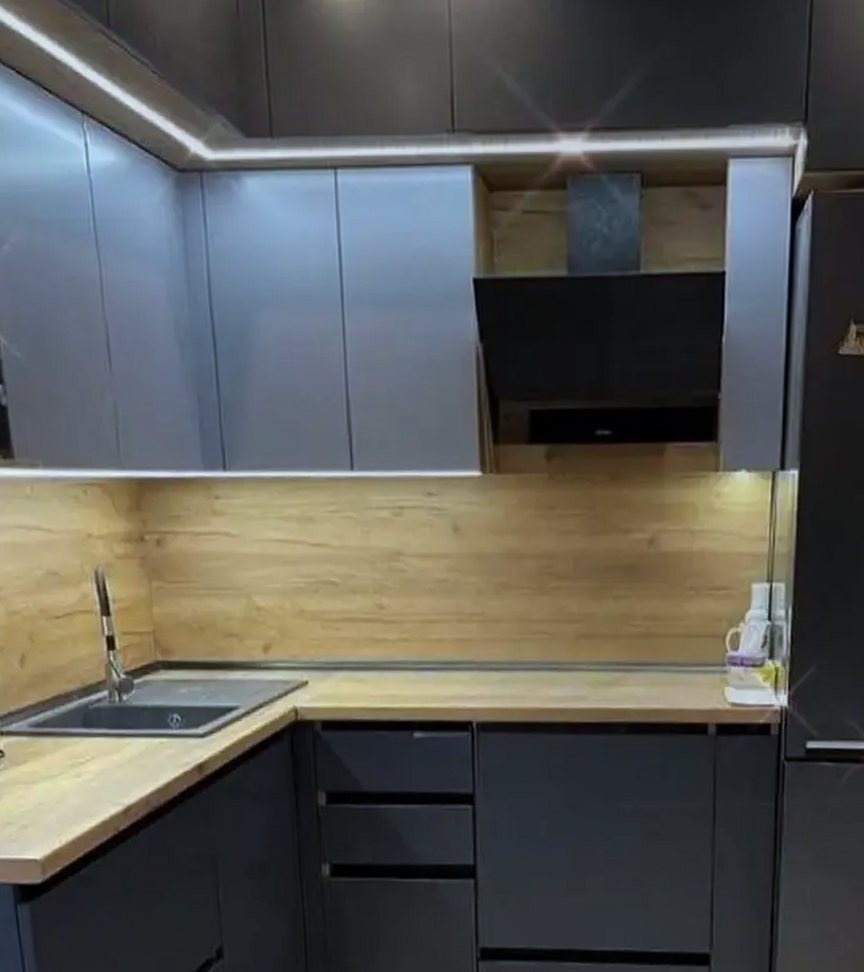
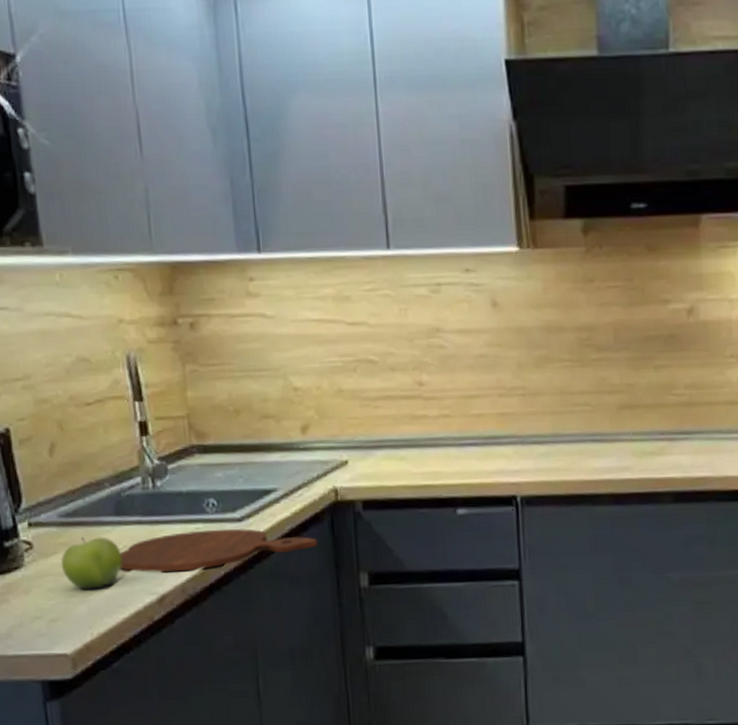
fruit: none [30,747,90,799] -> present [60,536,123,591]
cutting board: none [87,744,278,785] -> present [120,529,318,573]

